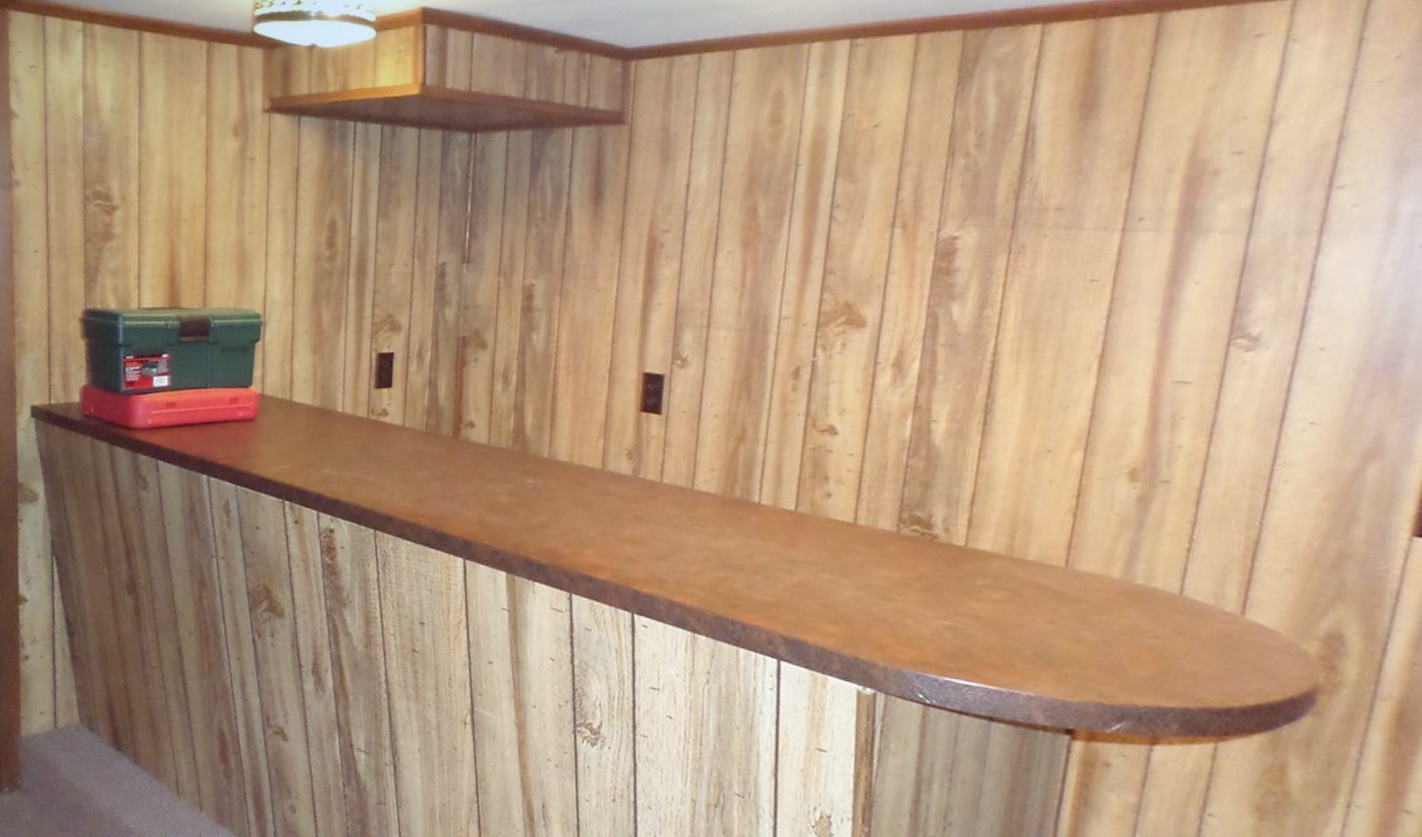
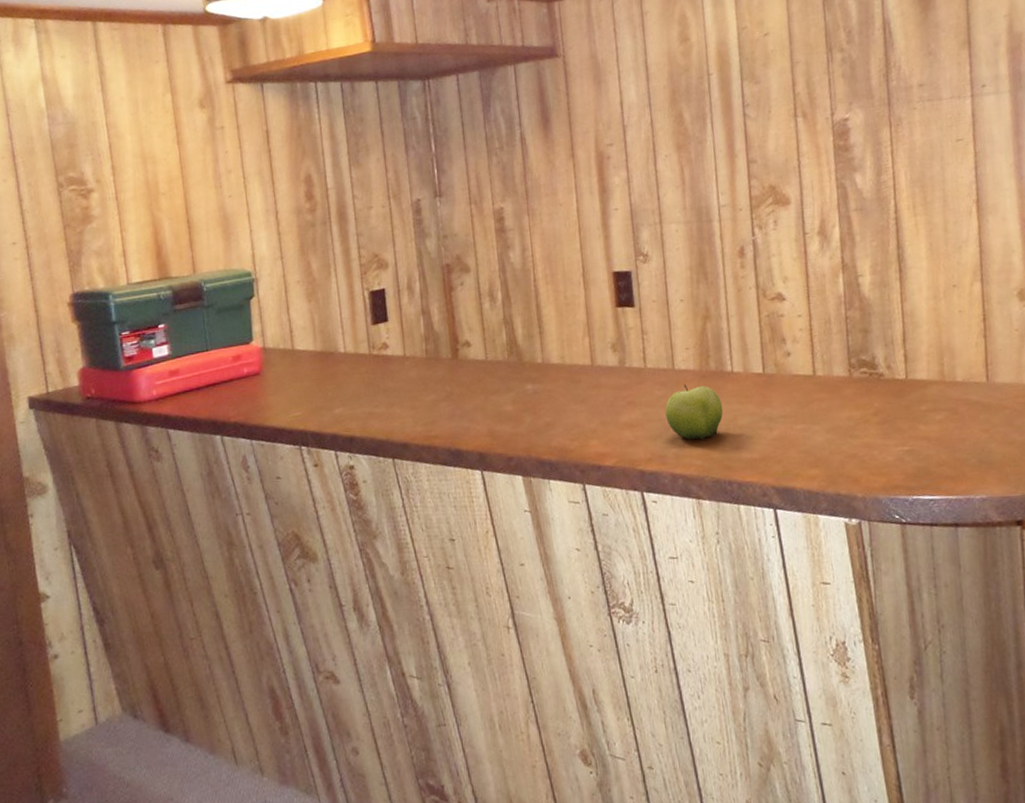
fruit: none [674,507,741,570] -> present [665,384,724,440]

